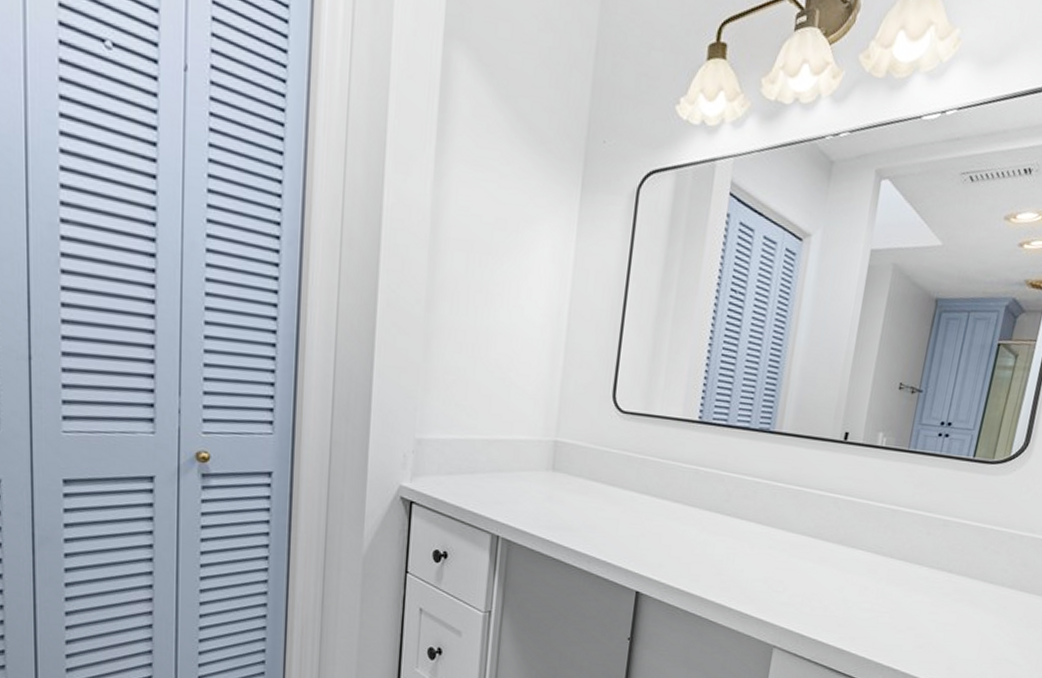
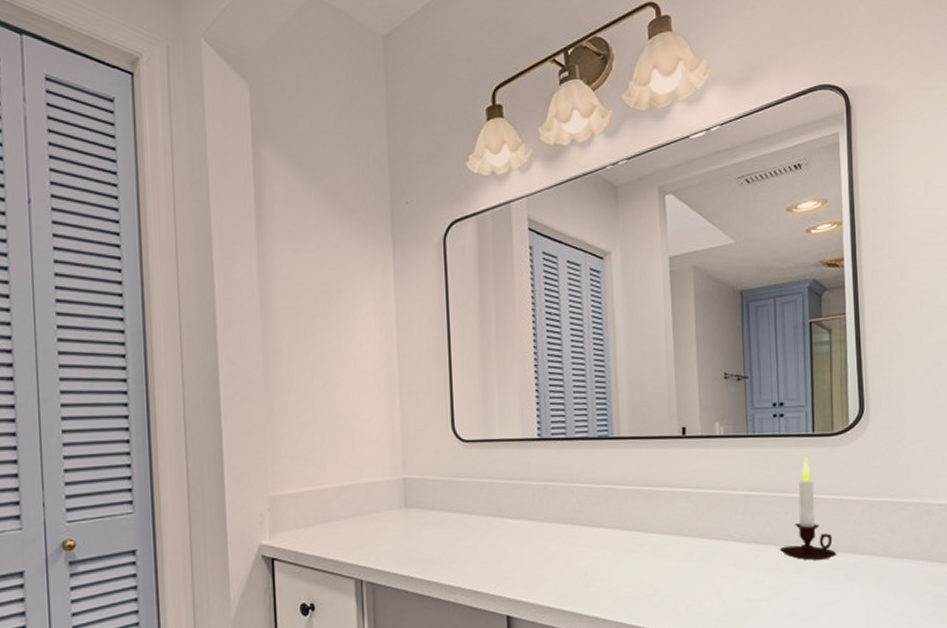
candle: none [913,480,967,583] -> present [779,456,837,561]

